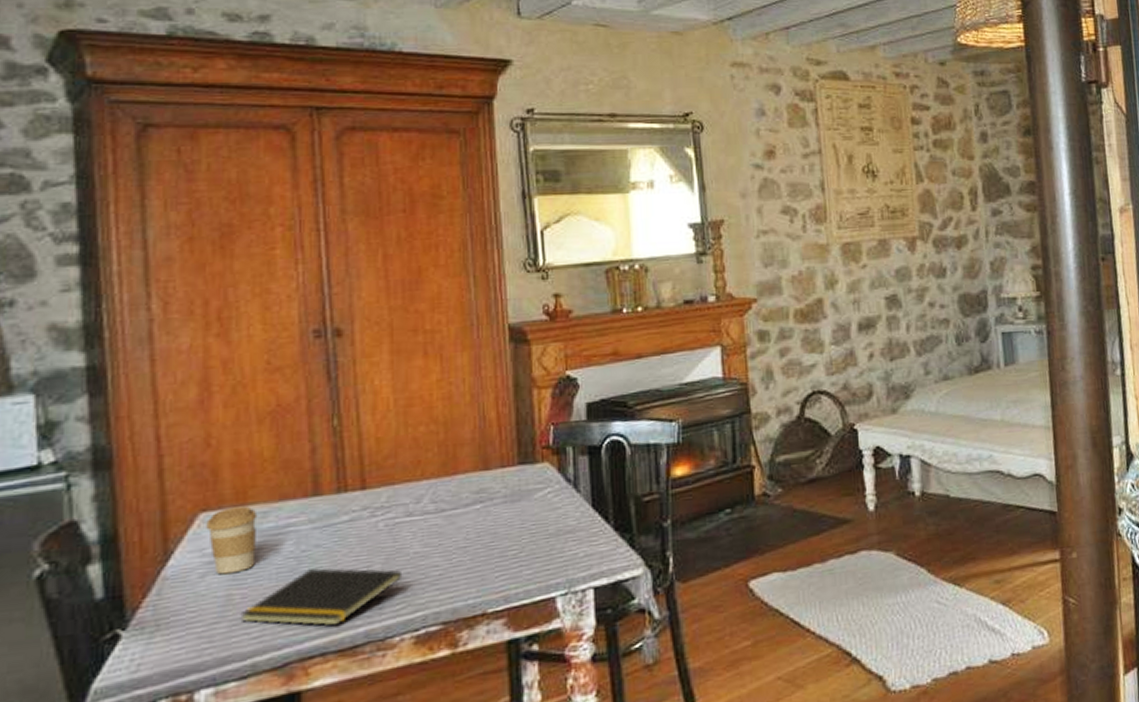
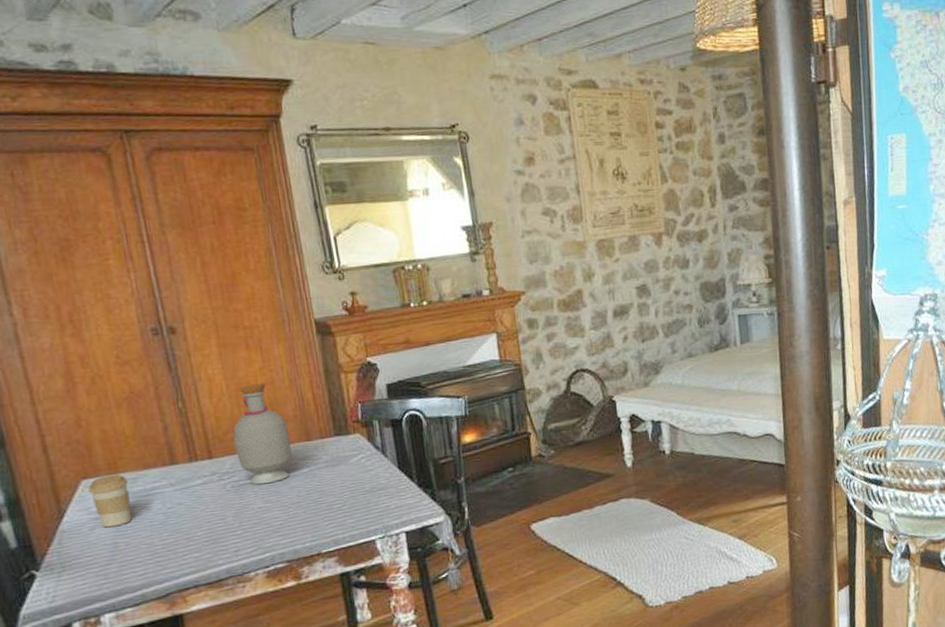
notepad: present [240,568,403,626] -> none [126,520,252,565]
bottle: none [395,397,464,524] -> present [233,382,292,485]

